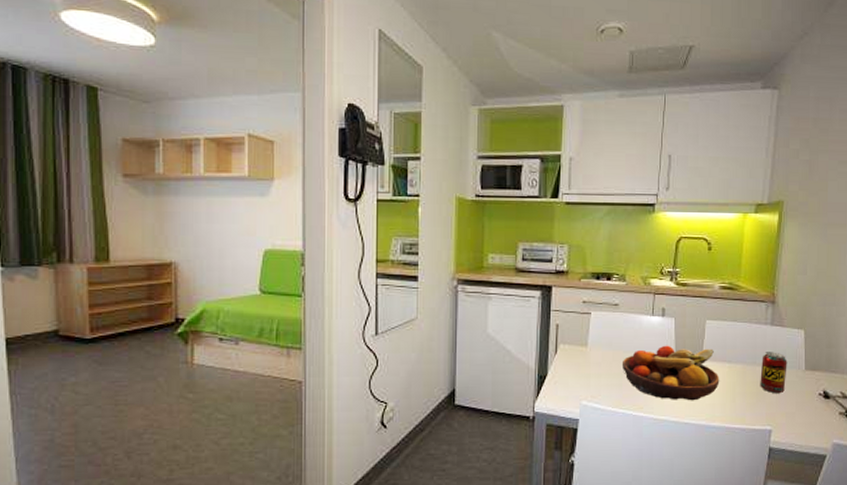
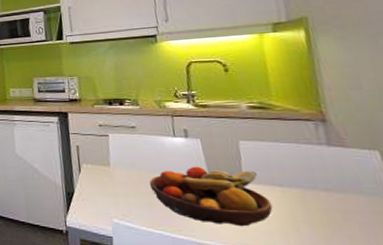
beverage can: present [760,352,787,394] -> none [324,175,371,226]

